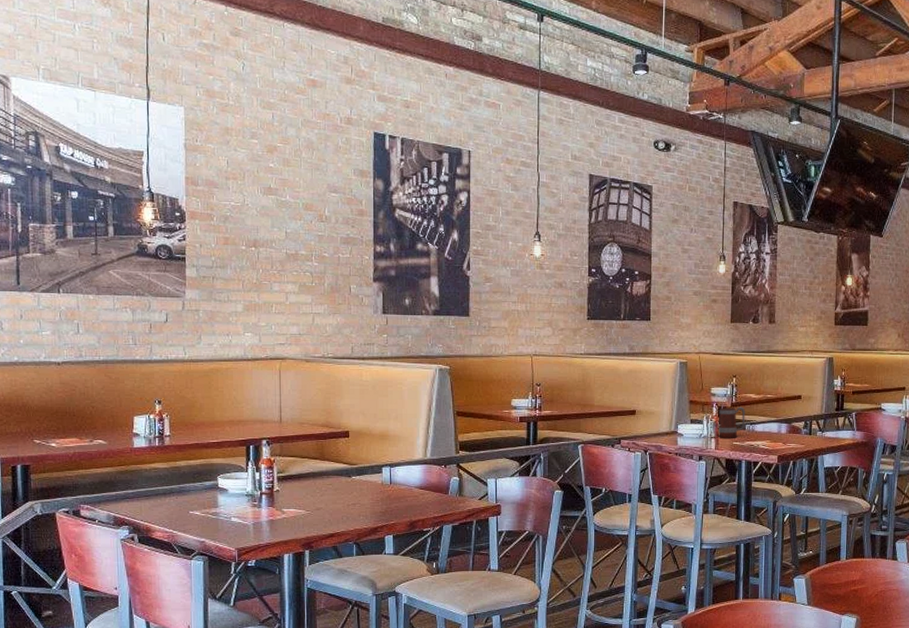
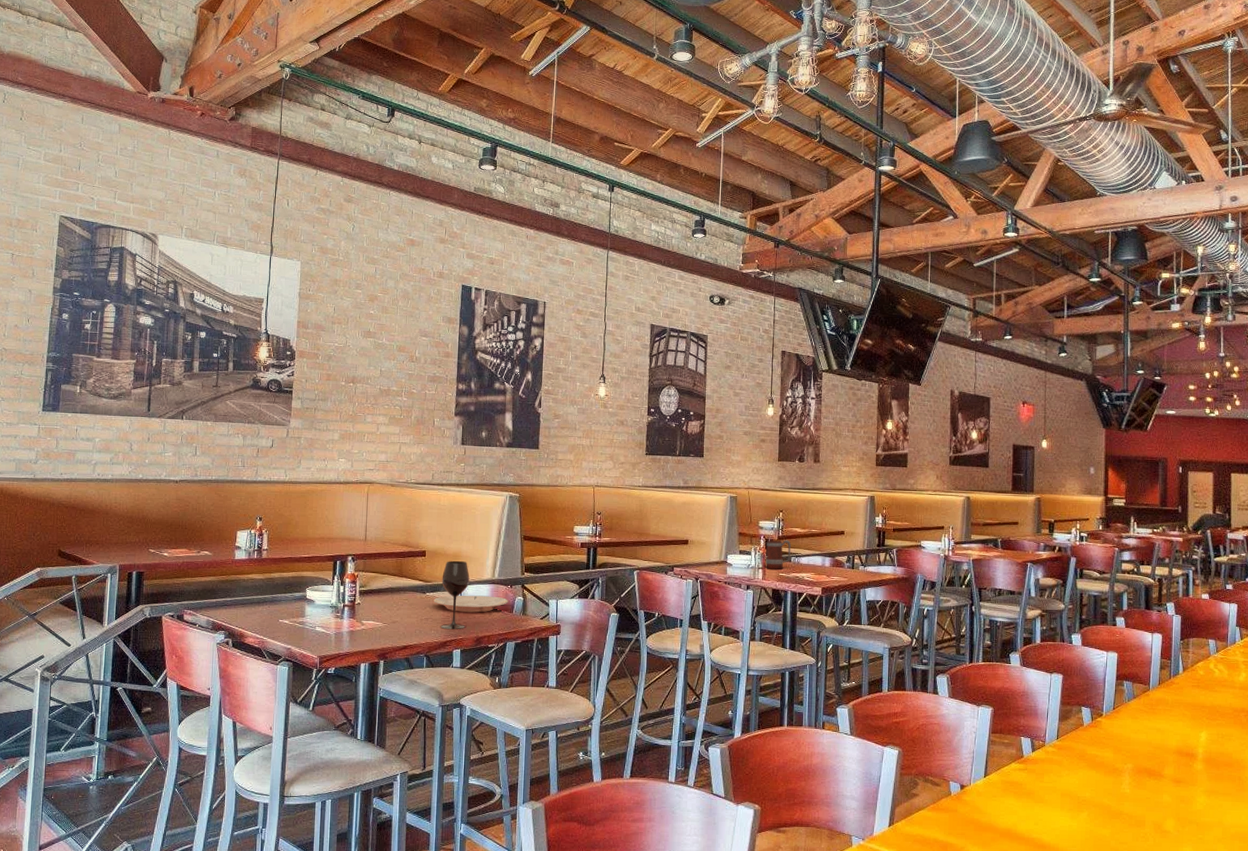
plate: none [360,477,443,495] -> present [433,595,509,613]
wineglass: none [368,440,399,515] -> present [440,560,470,630]

